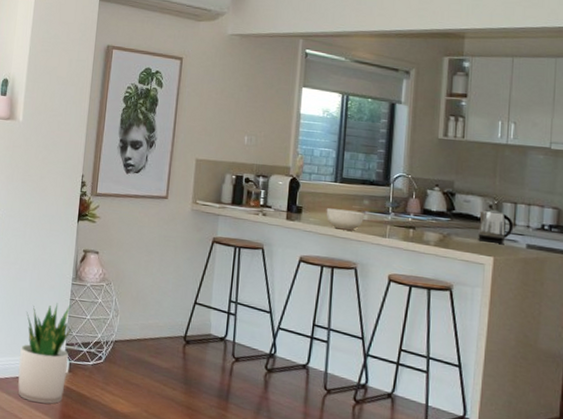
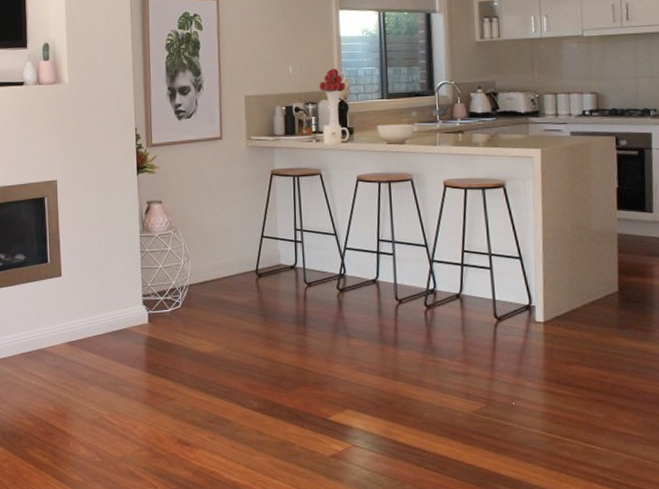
planter: present [17,303,73,404] -> none [99,257,147,357]
mug: none [270,200,297,223] -> present [323,124,349,146]
flower bouquet: none [273,144,300,203] -> present [319,68,346,126]
kettle: present [478,209,514,245] -> none [523,103,557,137]

